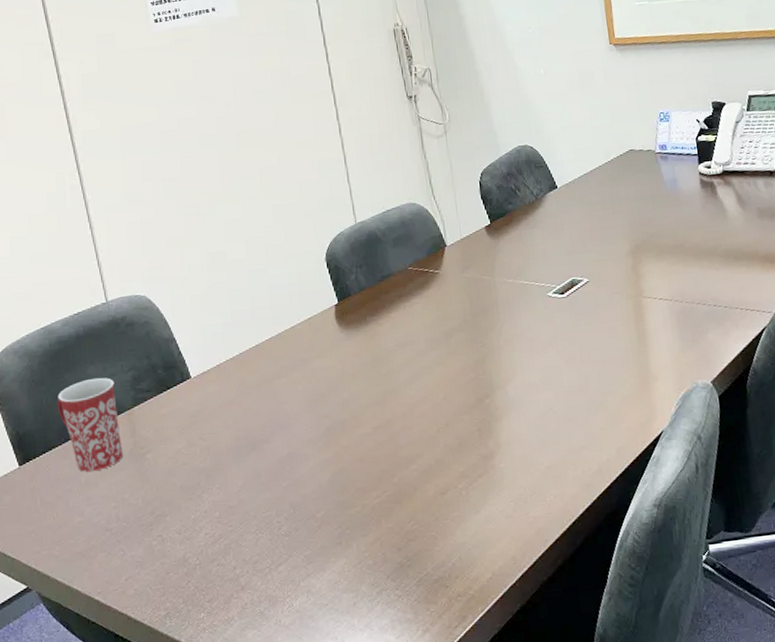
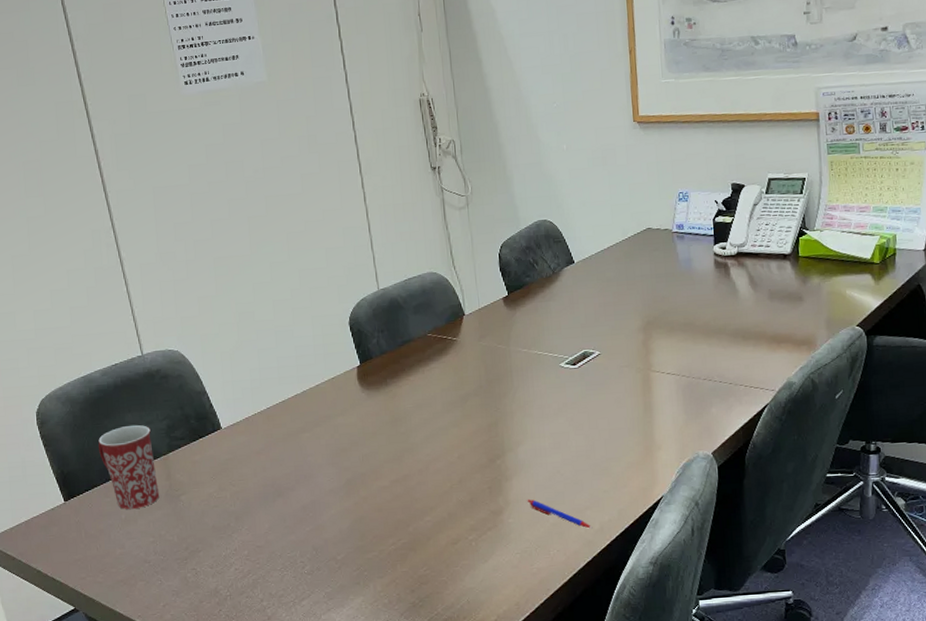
pen: none [519,440,591,471] -> present [527,499,593,529]

